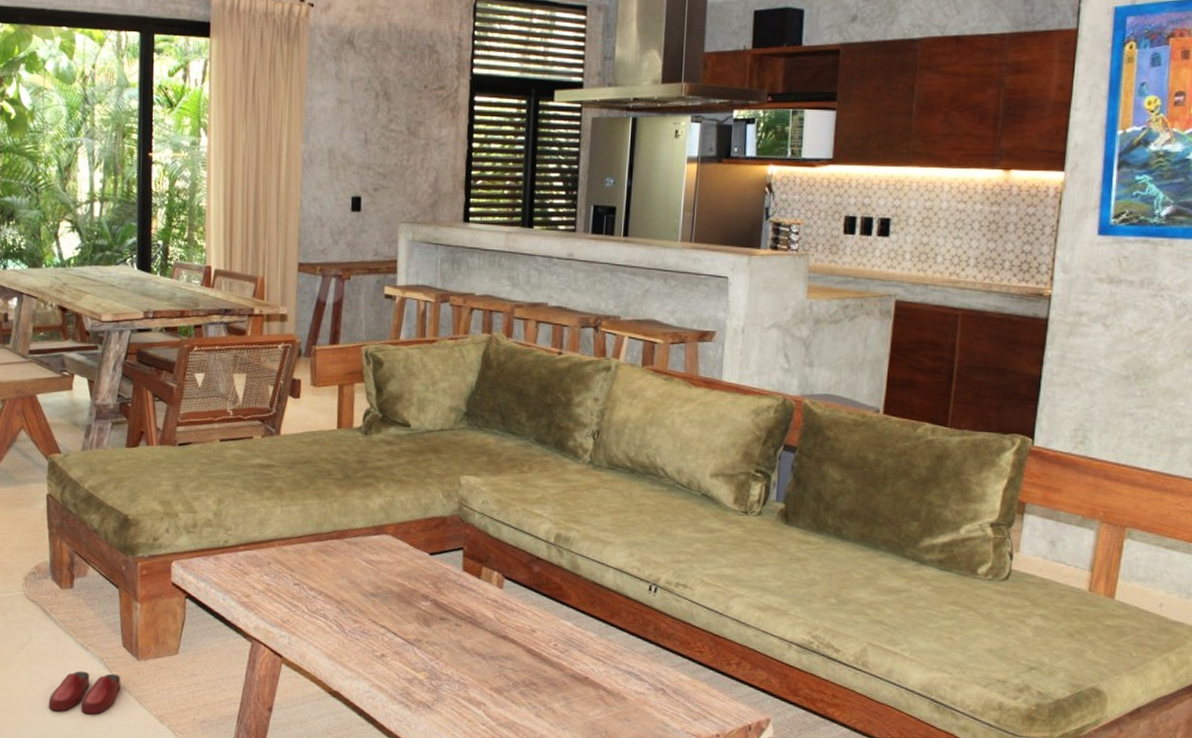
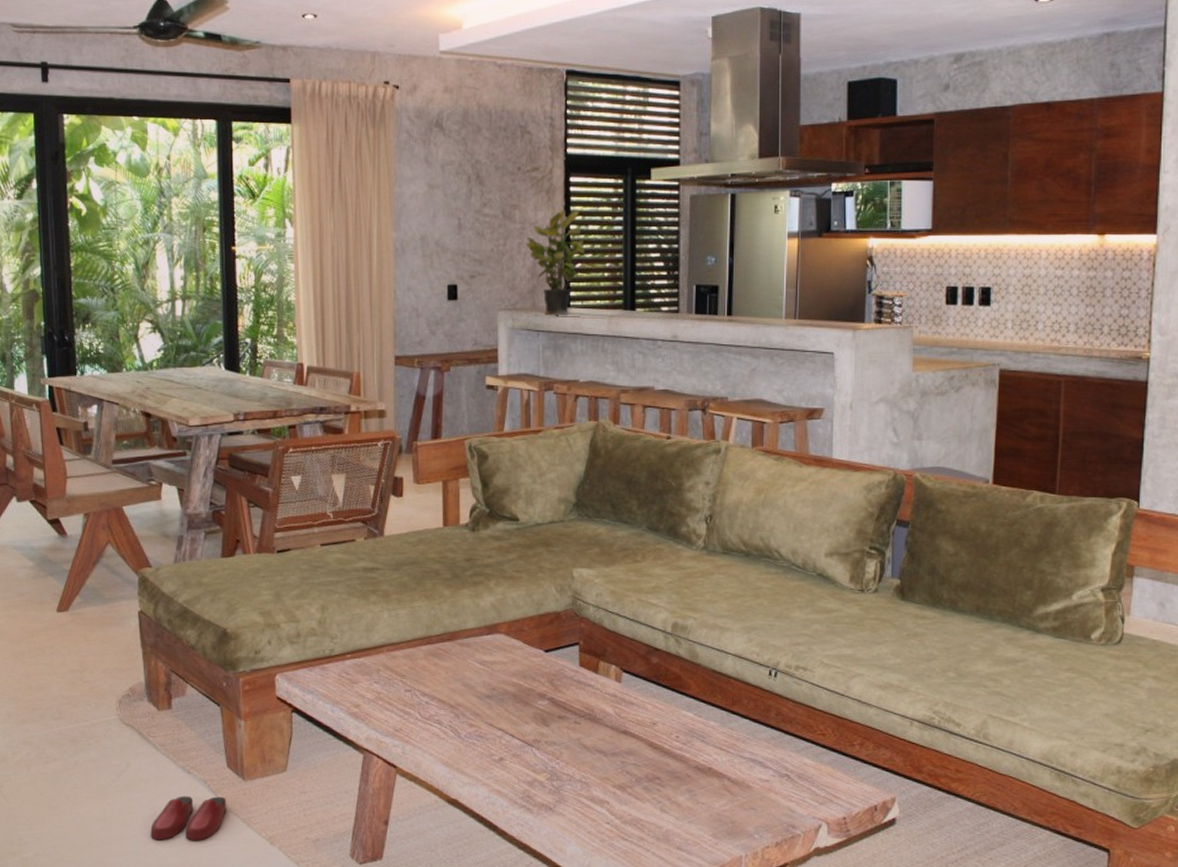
potted plant: none [429,127,486,231] -> present [525,209,585,316]

